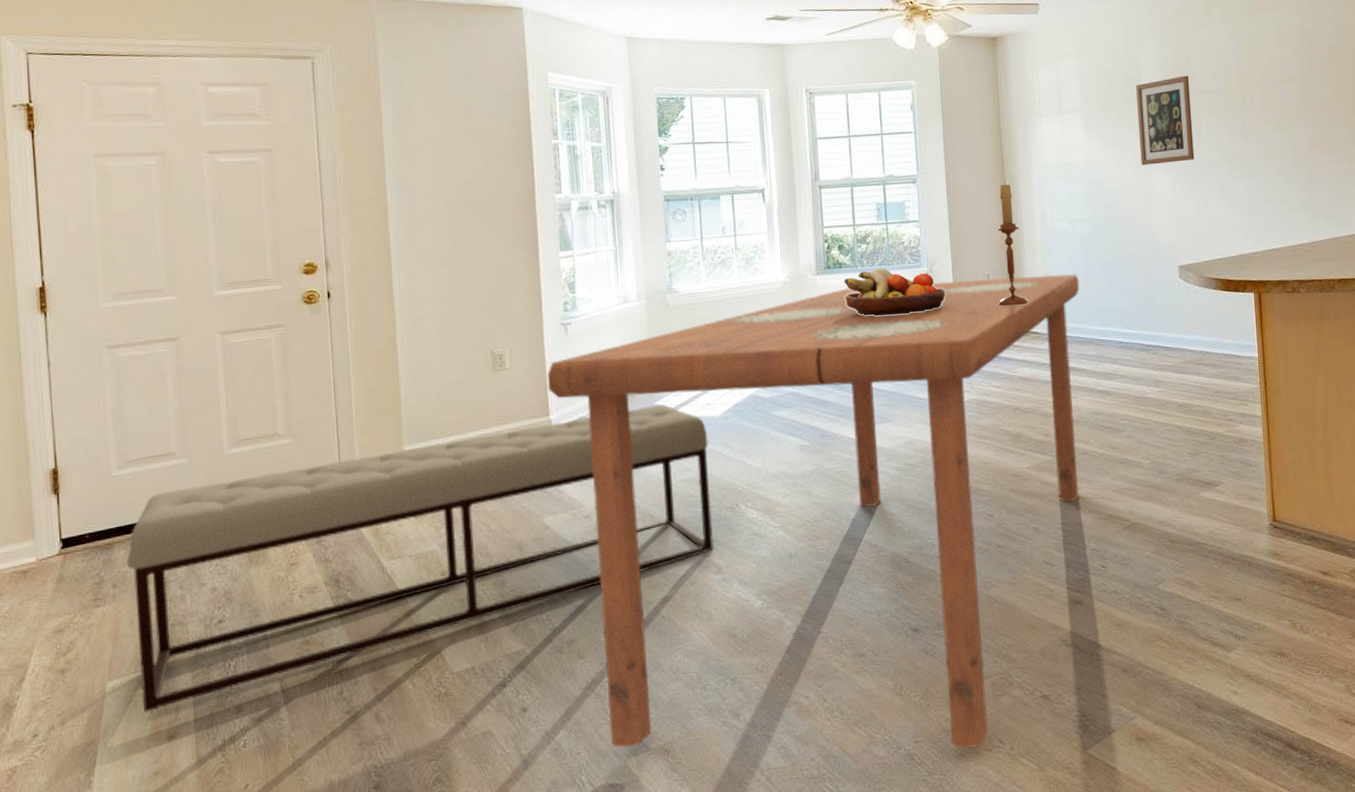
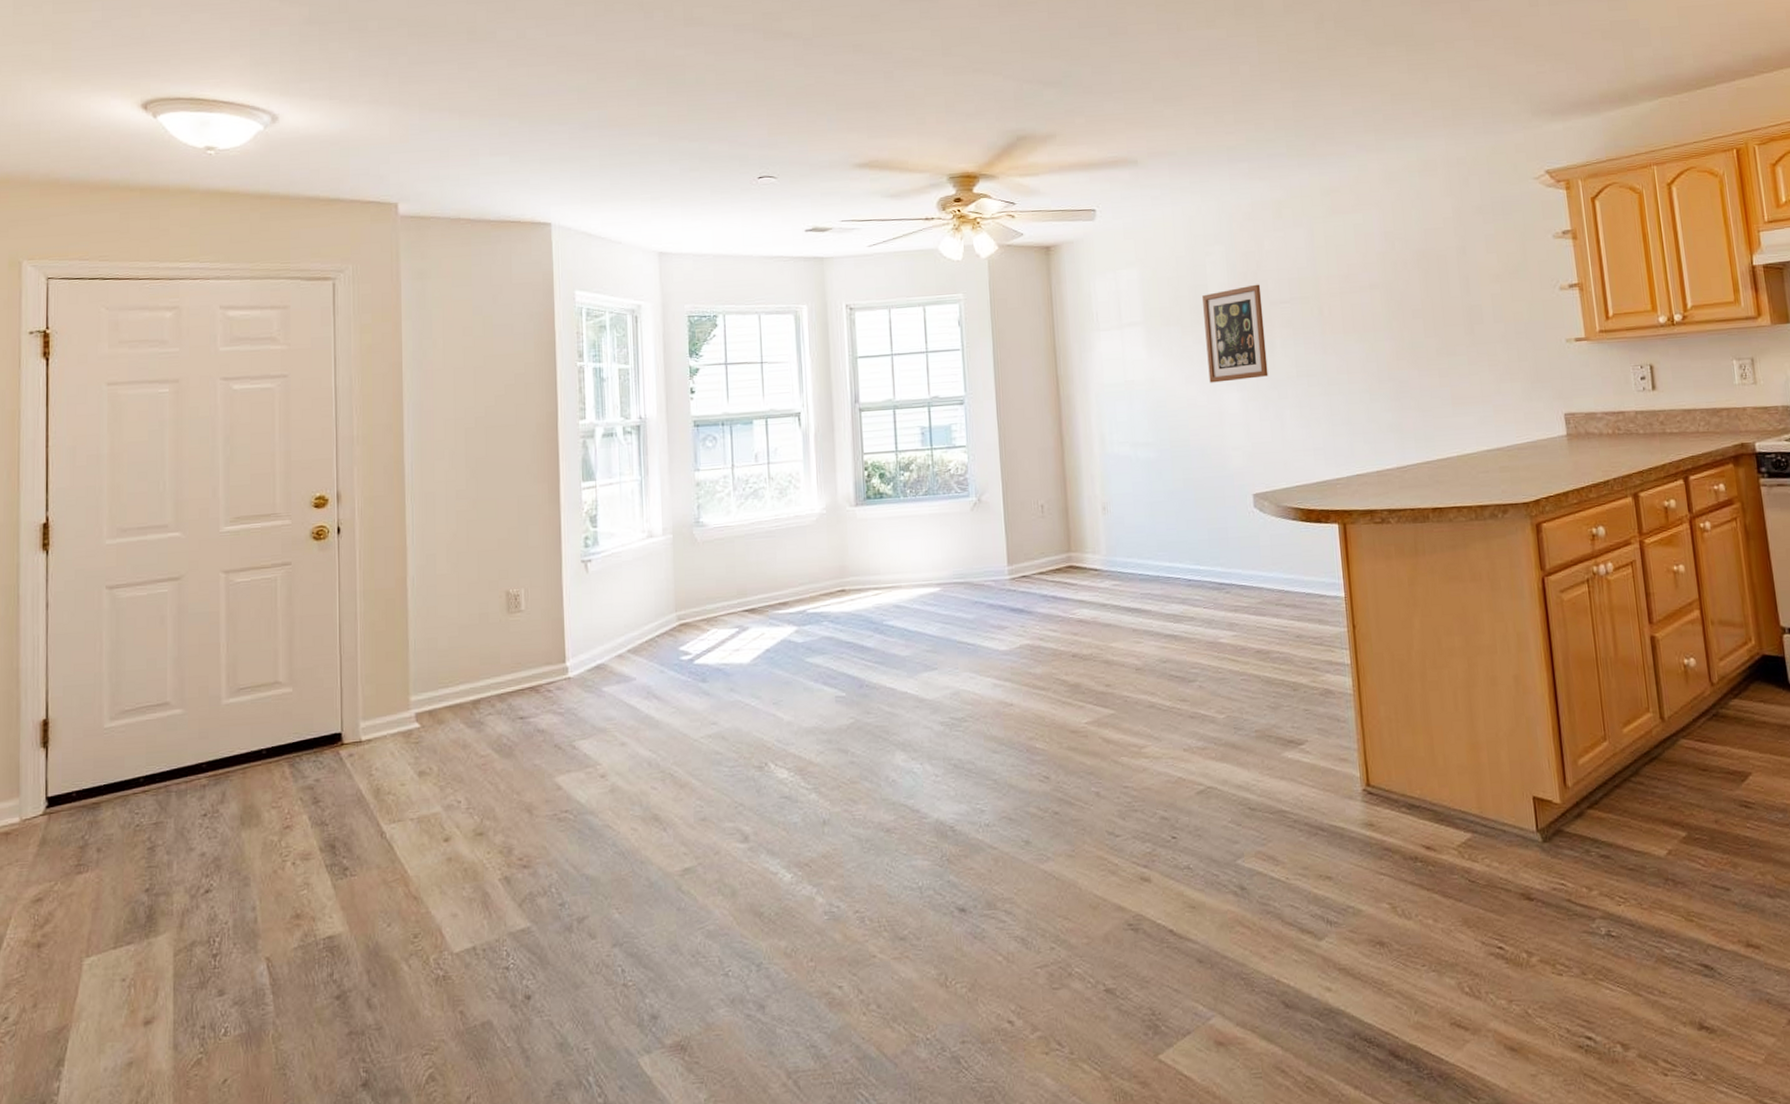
bench: present [126,404,715,713] -> none [112,649,741,994]
table: present [547,274,1080,749] -> none [564,503,1146,1051]
fruit bowl: present [844,268,946,316] -> none [885,498,996,551]
candlestick: present [997,181,1030,307] -> none [1052,401,1088,540]

